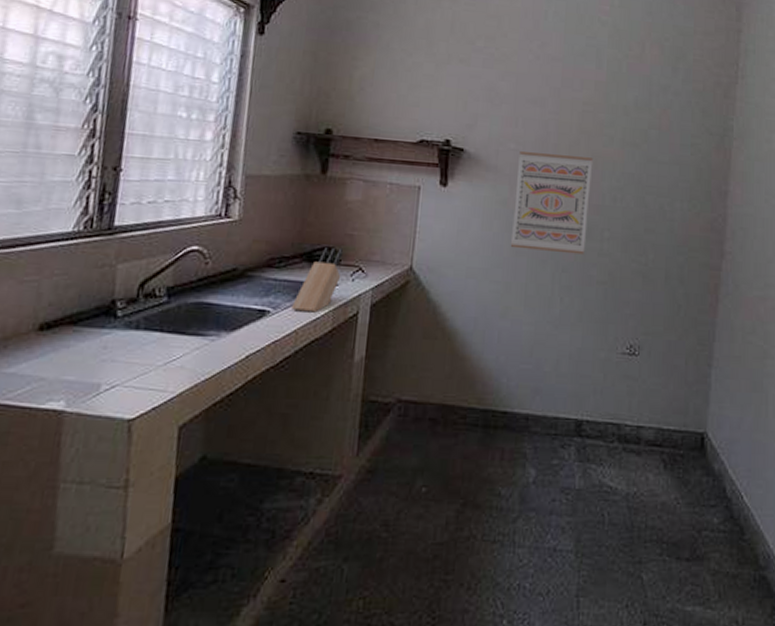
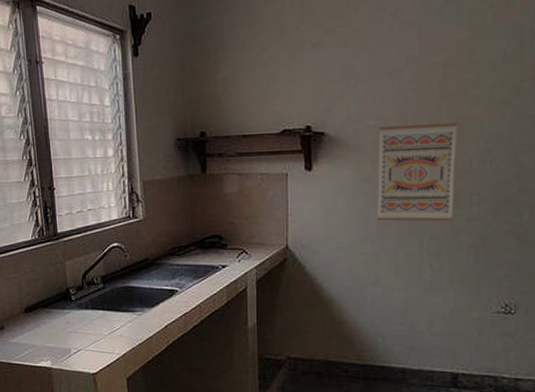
knife block: present [290,248,343,313] -> none [193,235,229,290]

